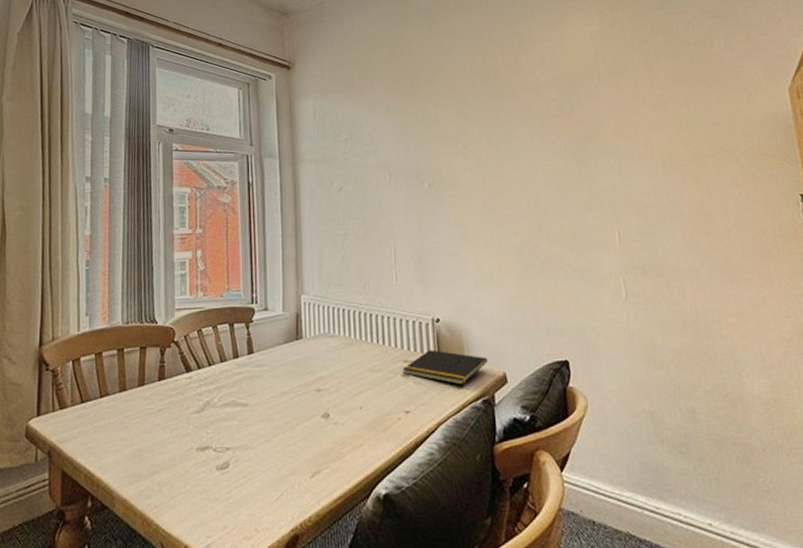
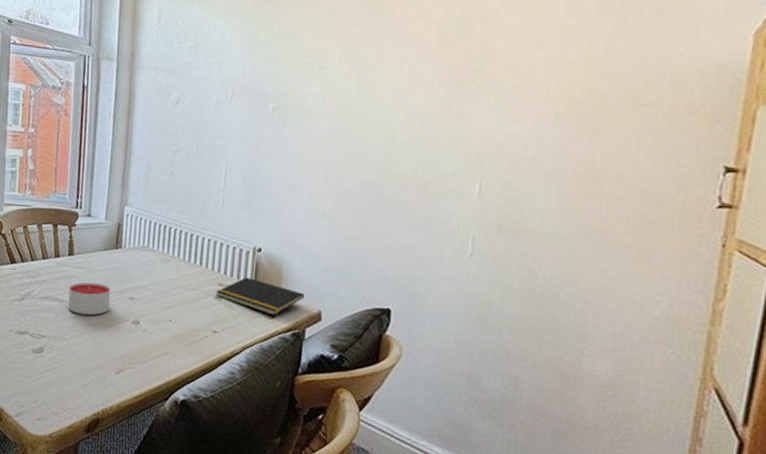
candle: none [252,379,296,417] -> present [68,282,111,315]

